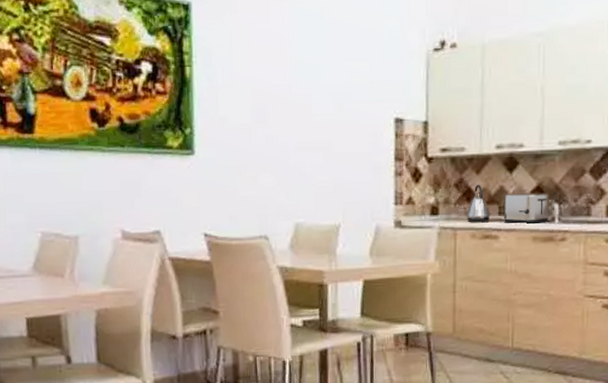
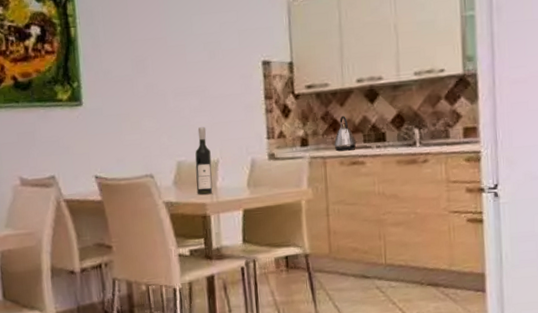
bottle: none [314,187,333,262] -> present [195,127,213,196]
toaster: present [504,192,550,224] -> none [368,119,411,150]

